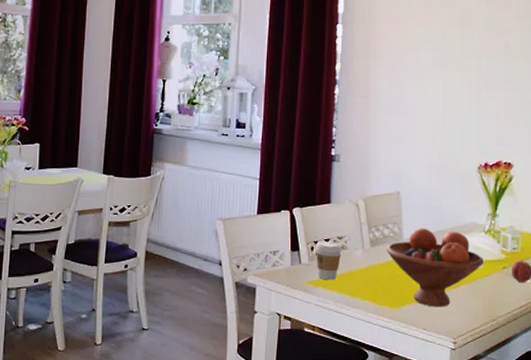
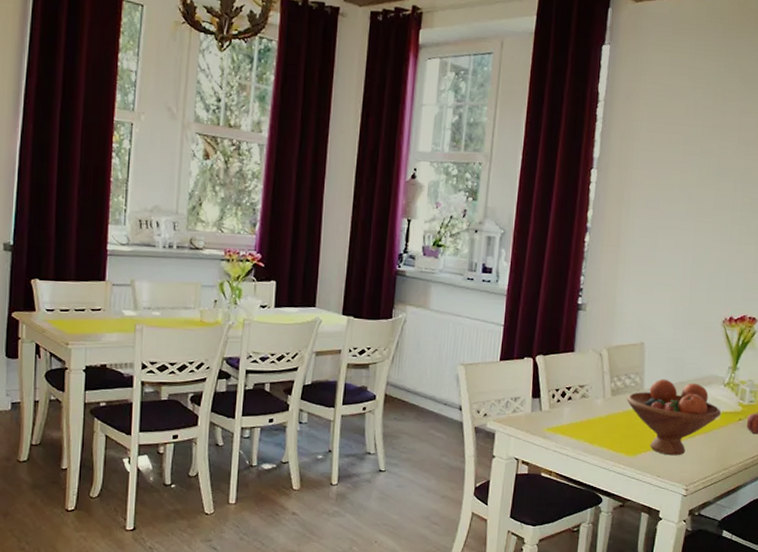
coffee cup: present [316,241,342,280] -> none [556,389,583,428]

